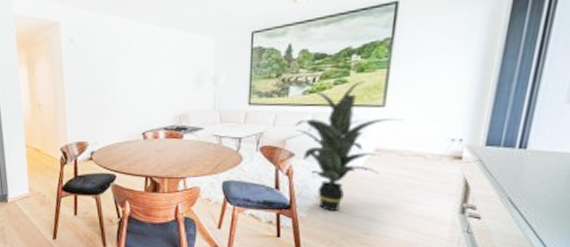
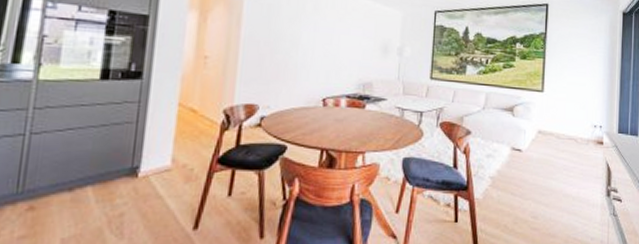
indoor plant: present [295,81,402,211] -> none [471,67,557,193]

